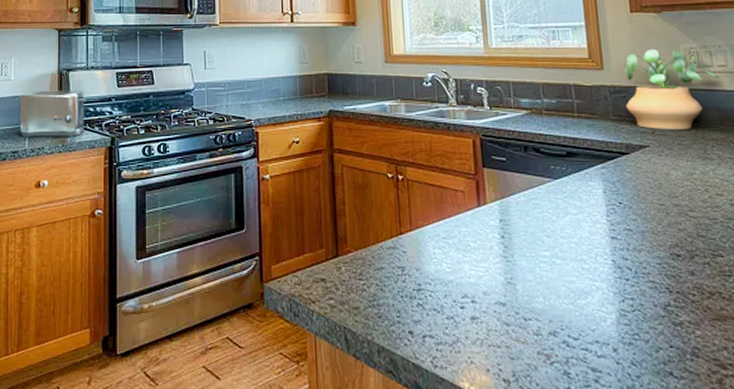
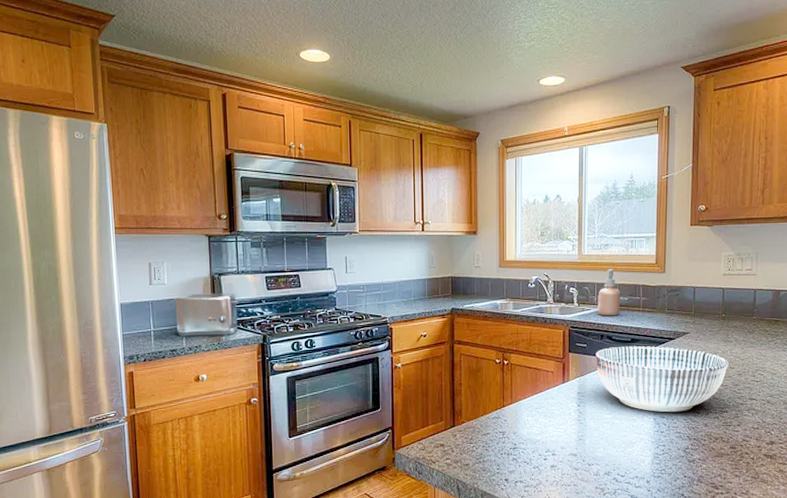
soap dispenser: none [515,65,547,124] -> present [597,269,621,318]
bowl: none [519,161,714,253] -> present [596,345,729,413]
potted plant: present [624,48,721,130] -> none [677,256,746,320]

